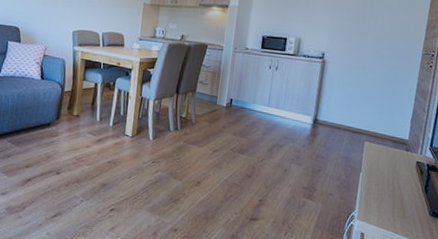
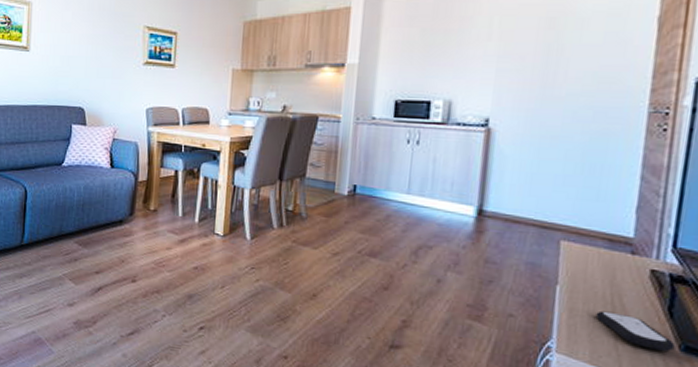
remote control: none [382,190,427,216] -> present [595,310,676,352]

